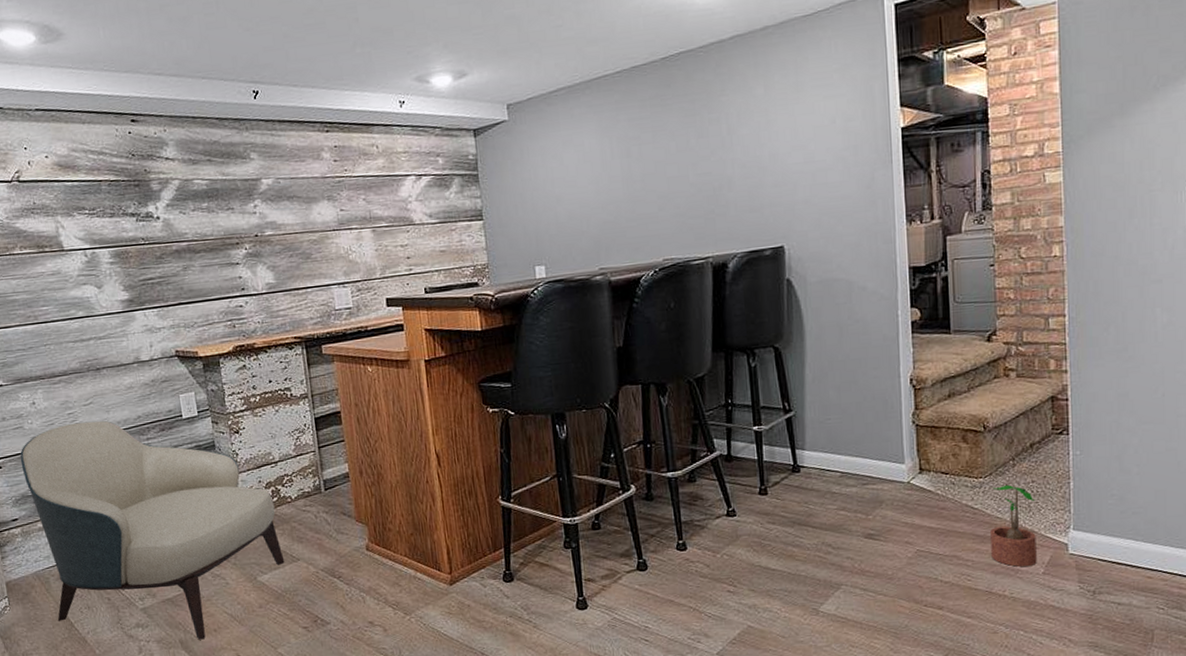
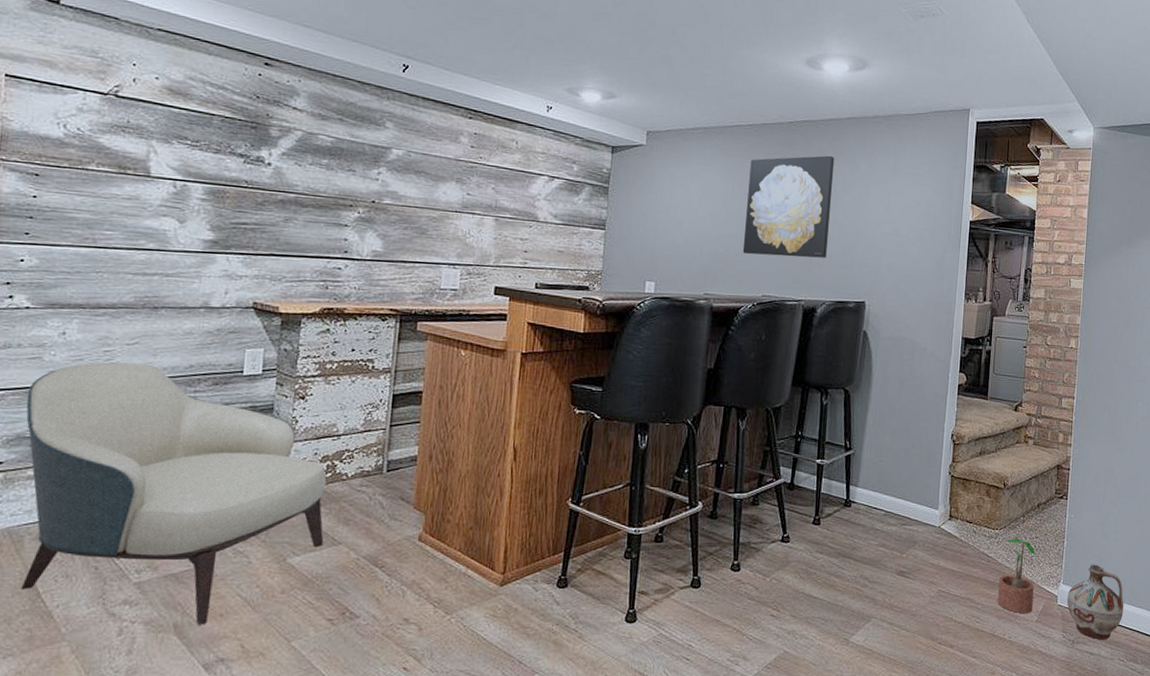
wall art: none [626,86,730,218] -> present [742,155,835,258]
ceramic jug: none [1080,504,1159,588] -> present [1067,564,1124,640]

